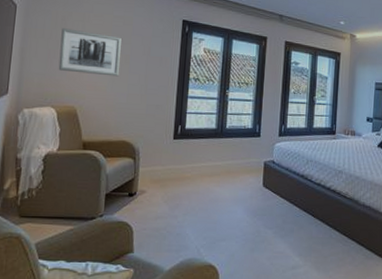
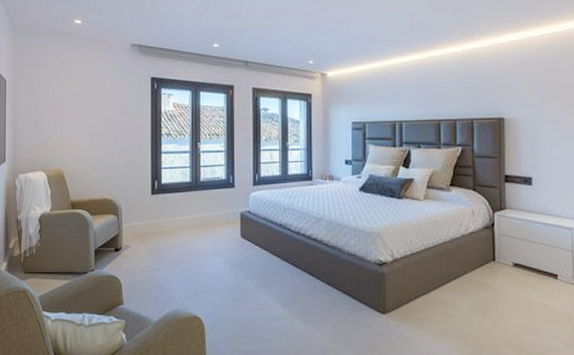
wall art: present [58,28,122,77] -> none [45,97,98,138]

